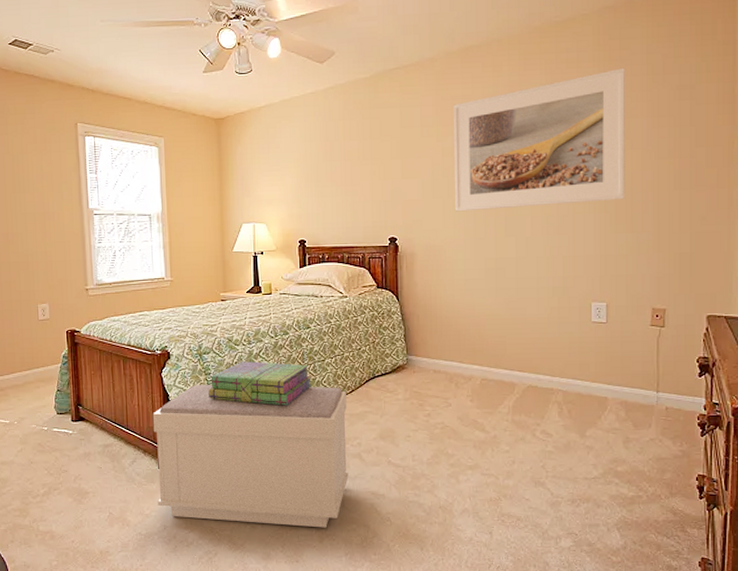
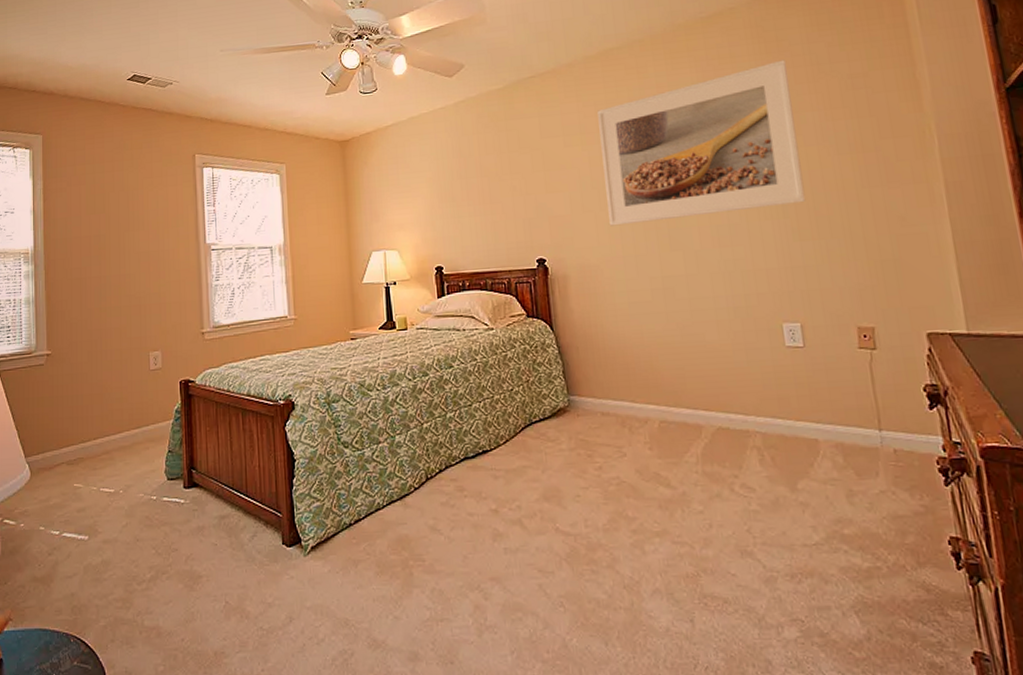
bench: present [152,384,349,528] -> none [275,437,509,617]
stack of books: present [208,361,312,406] -> none [339,409,458,462]

